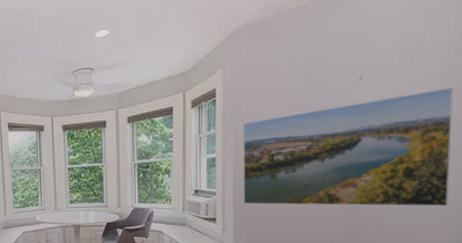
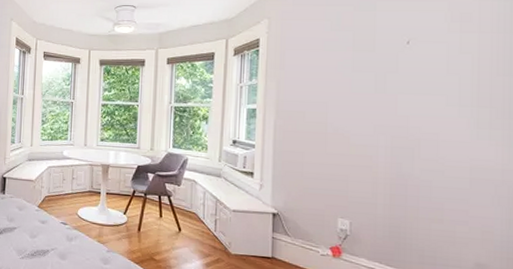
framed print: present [243,87,454,207] -> none [283,62,504,185]

